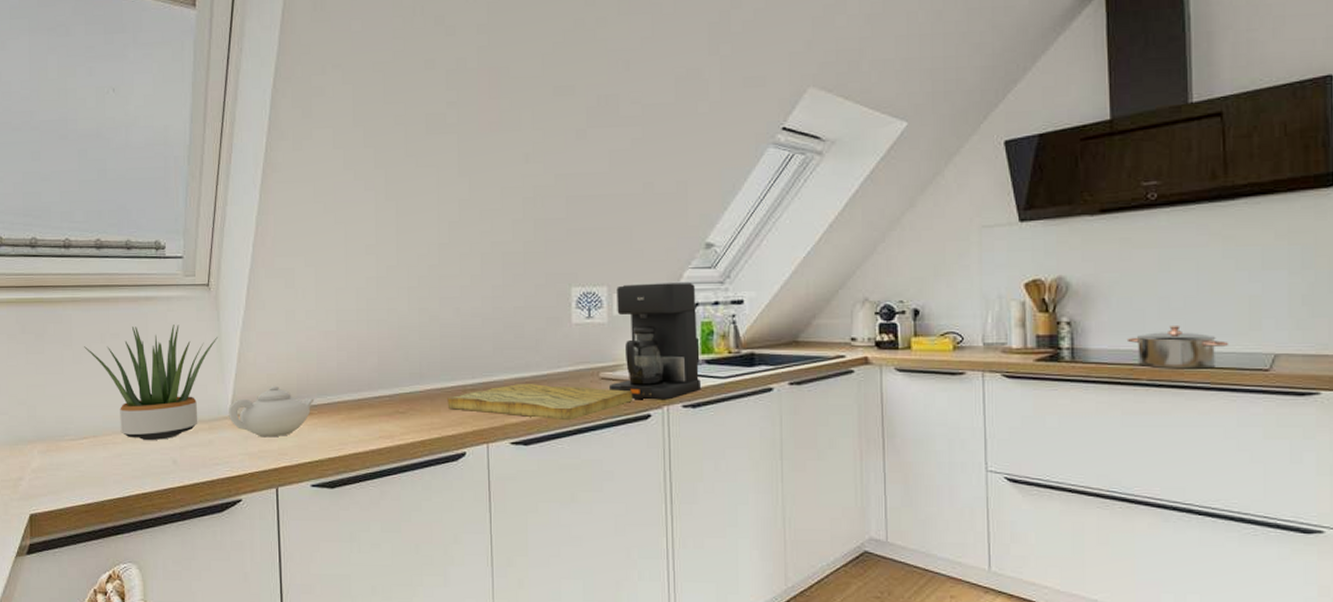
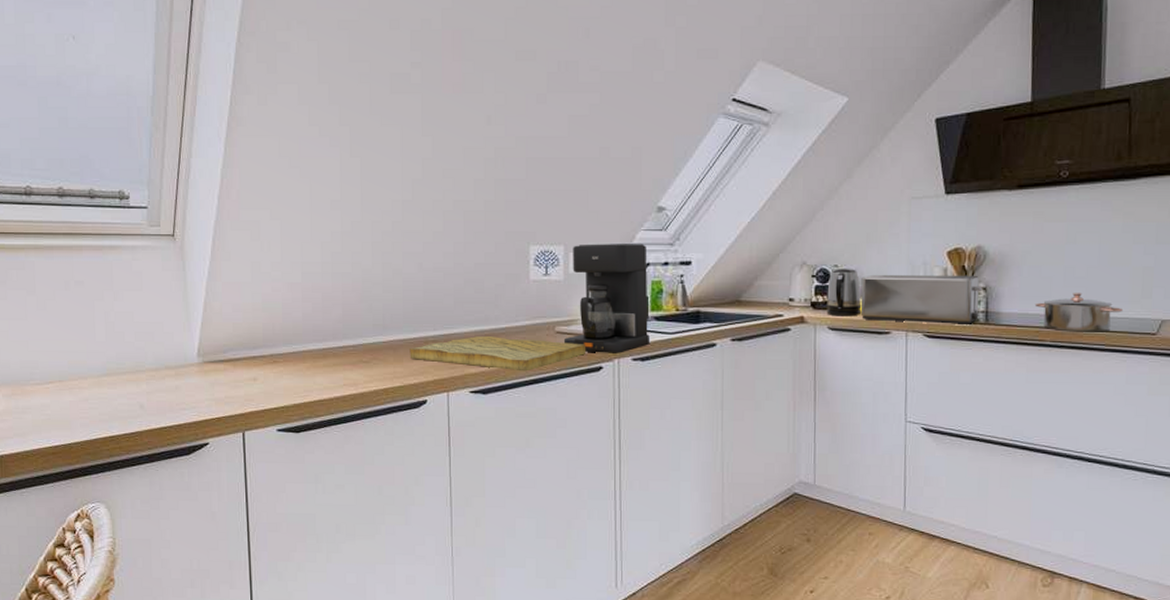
potted plant: present [84,325,218,441] -> none [48,274,183,386]
teapot: present [229,385,315,438] -> none [195,334,280,384]
kettle: none [892,304,932,356] -> present [826,269,862,317]
toaster: none [930,308,1066,364] -> present [860,274,983,326]

